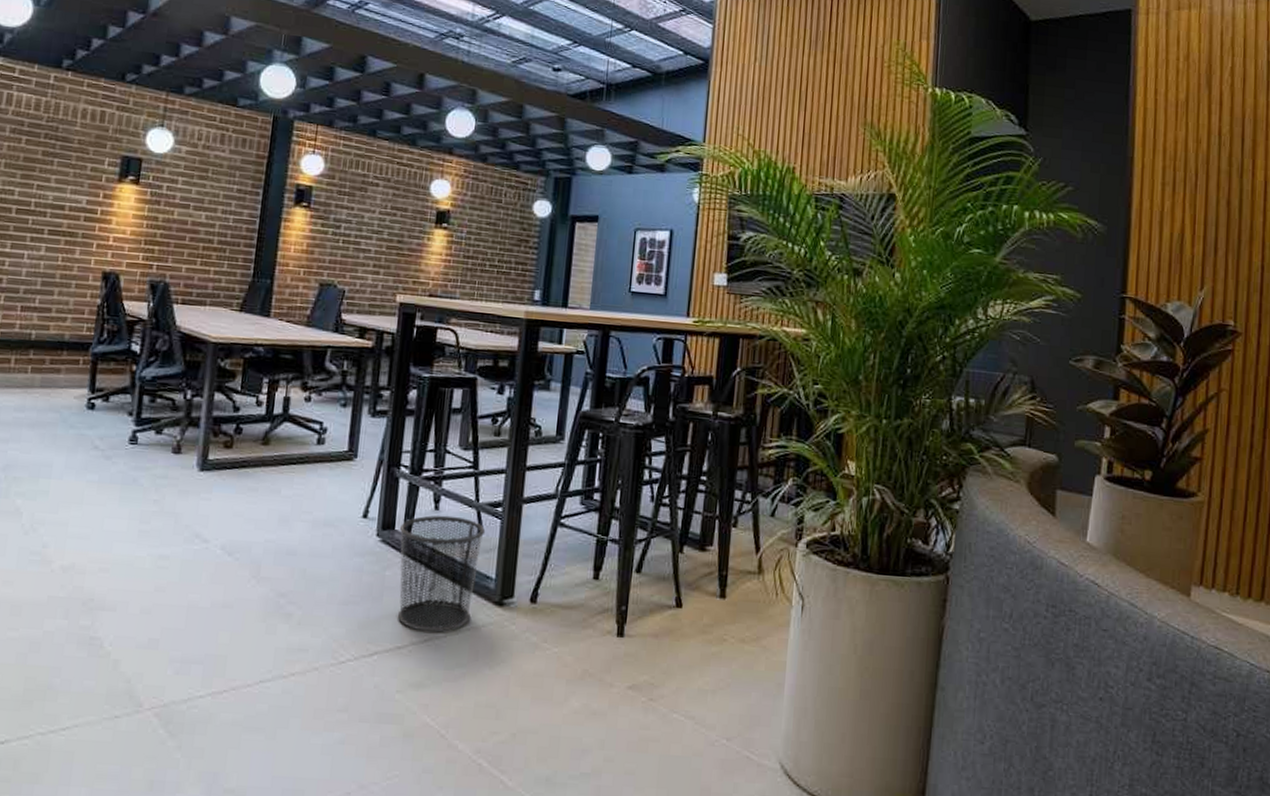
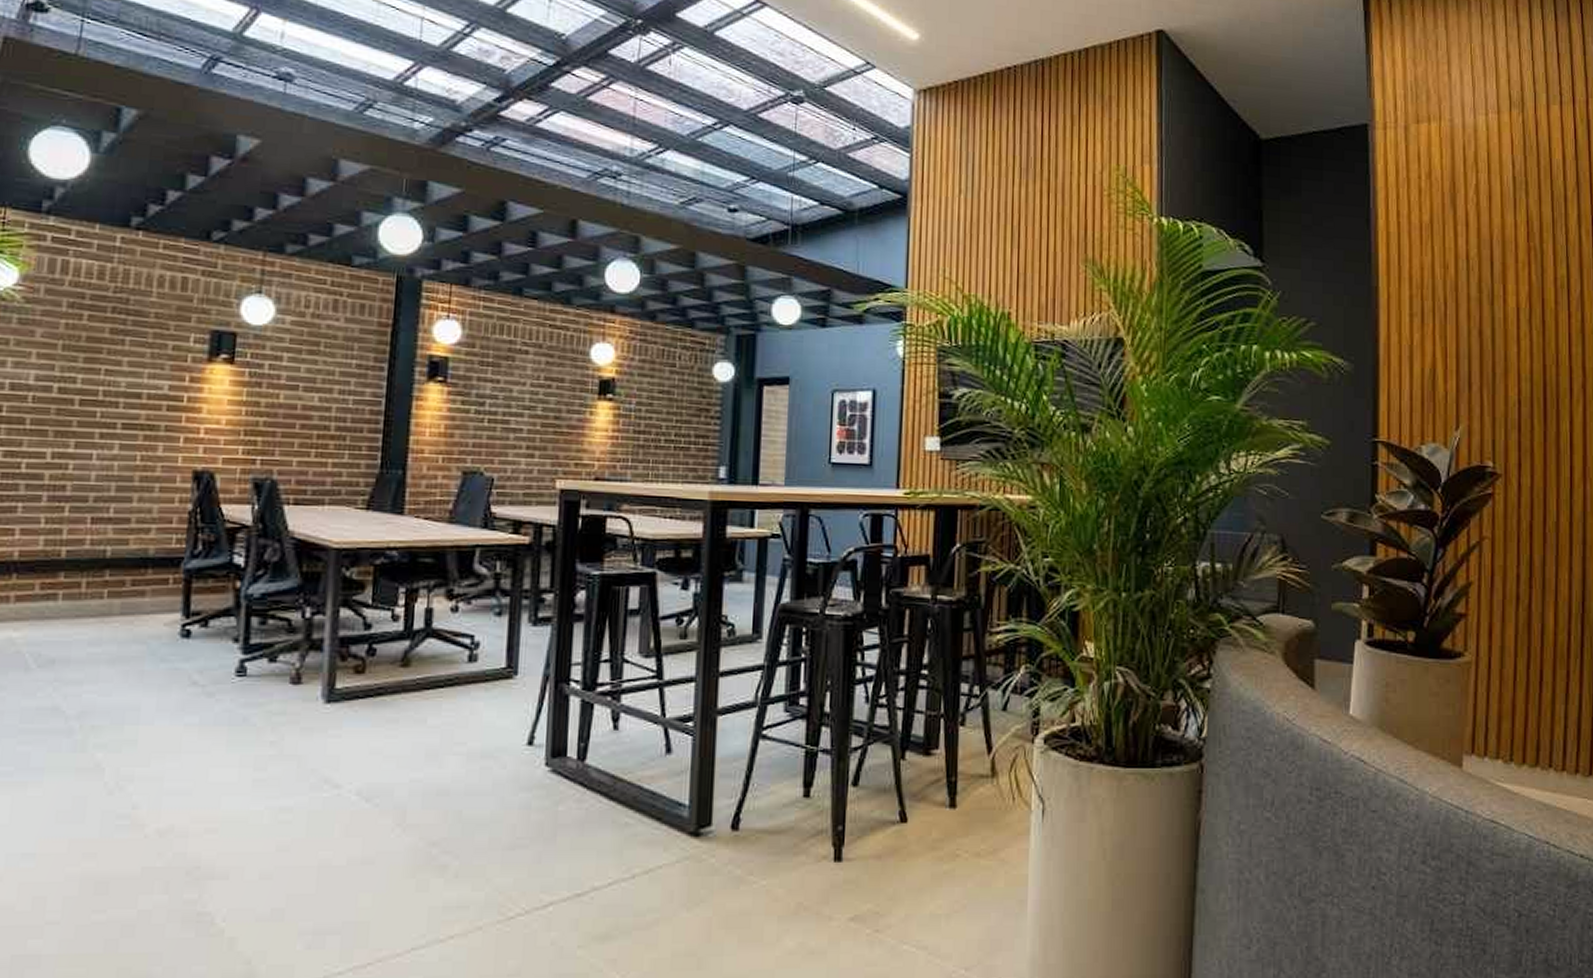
waste bin: present [397,515,485,632] -> none [572,735,674,874]

